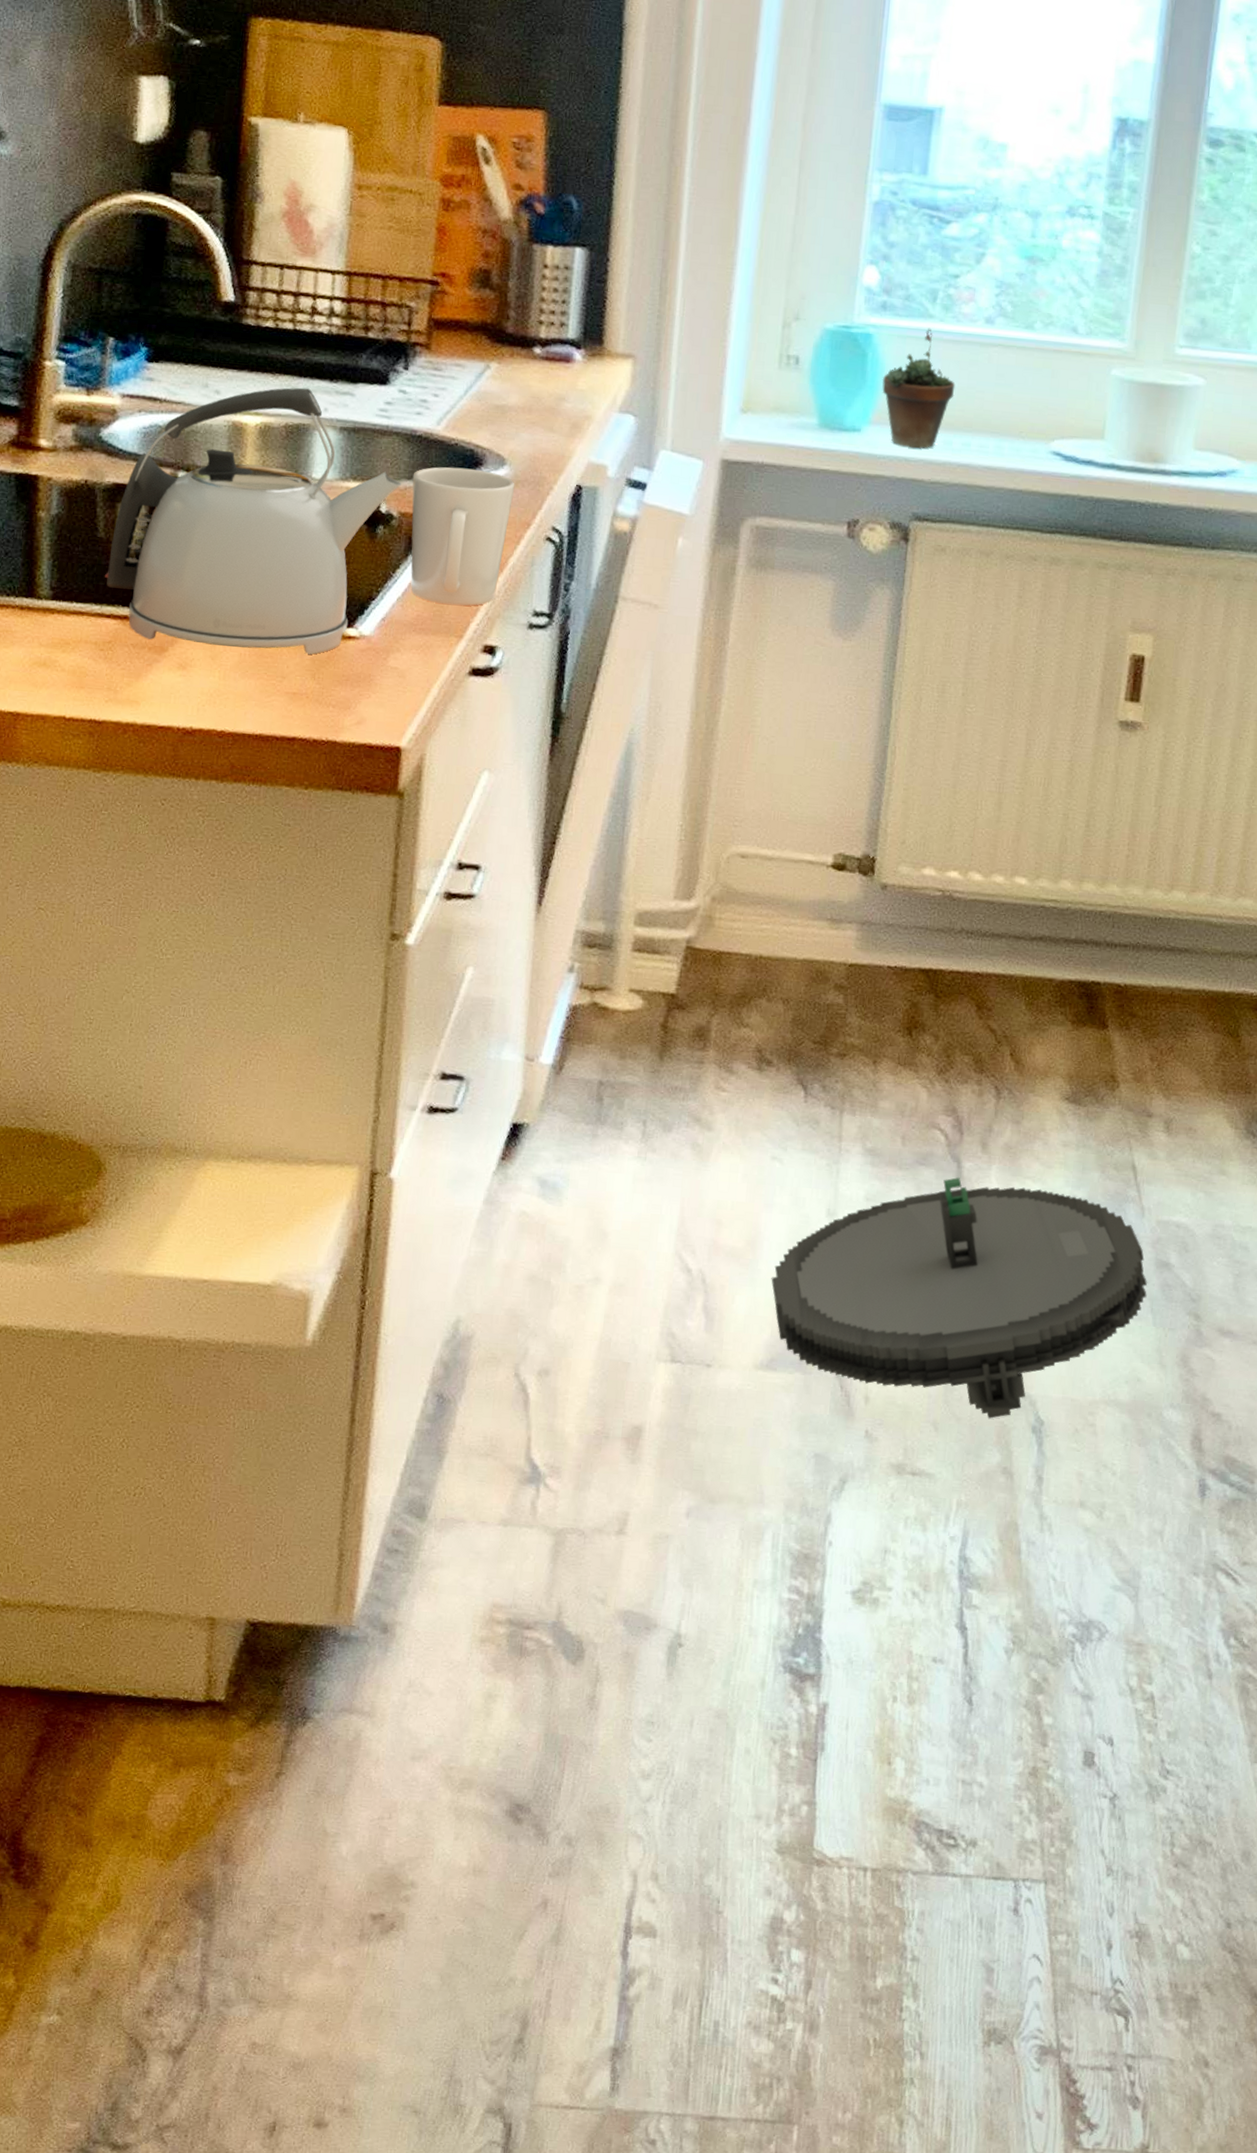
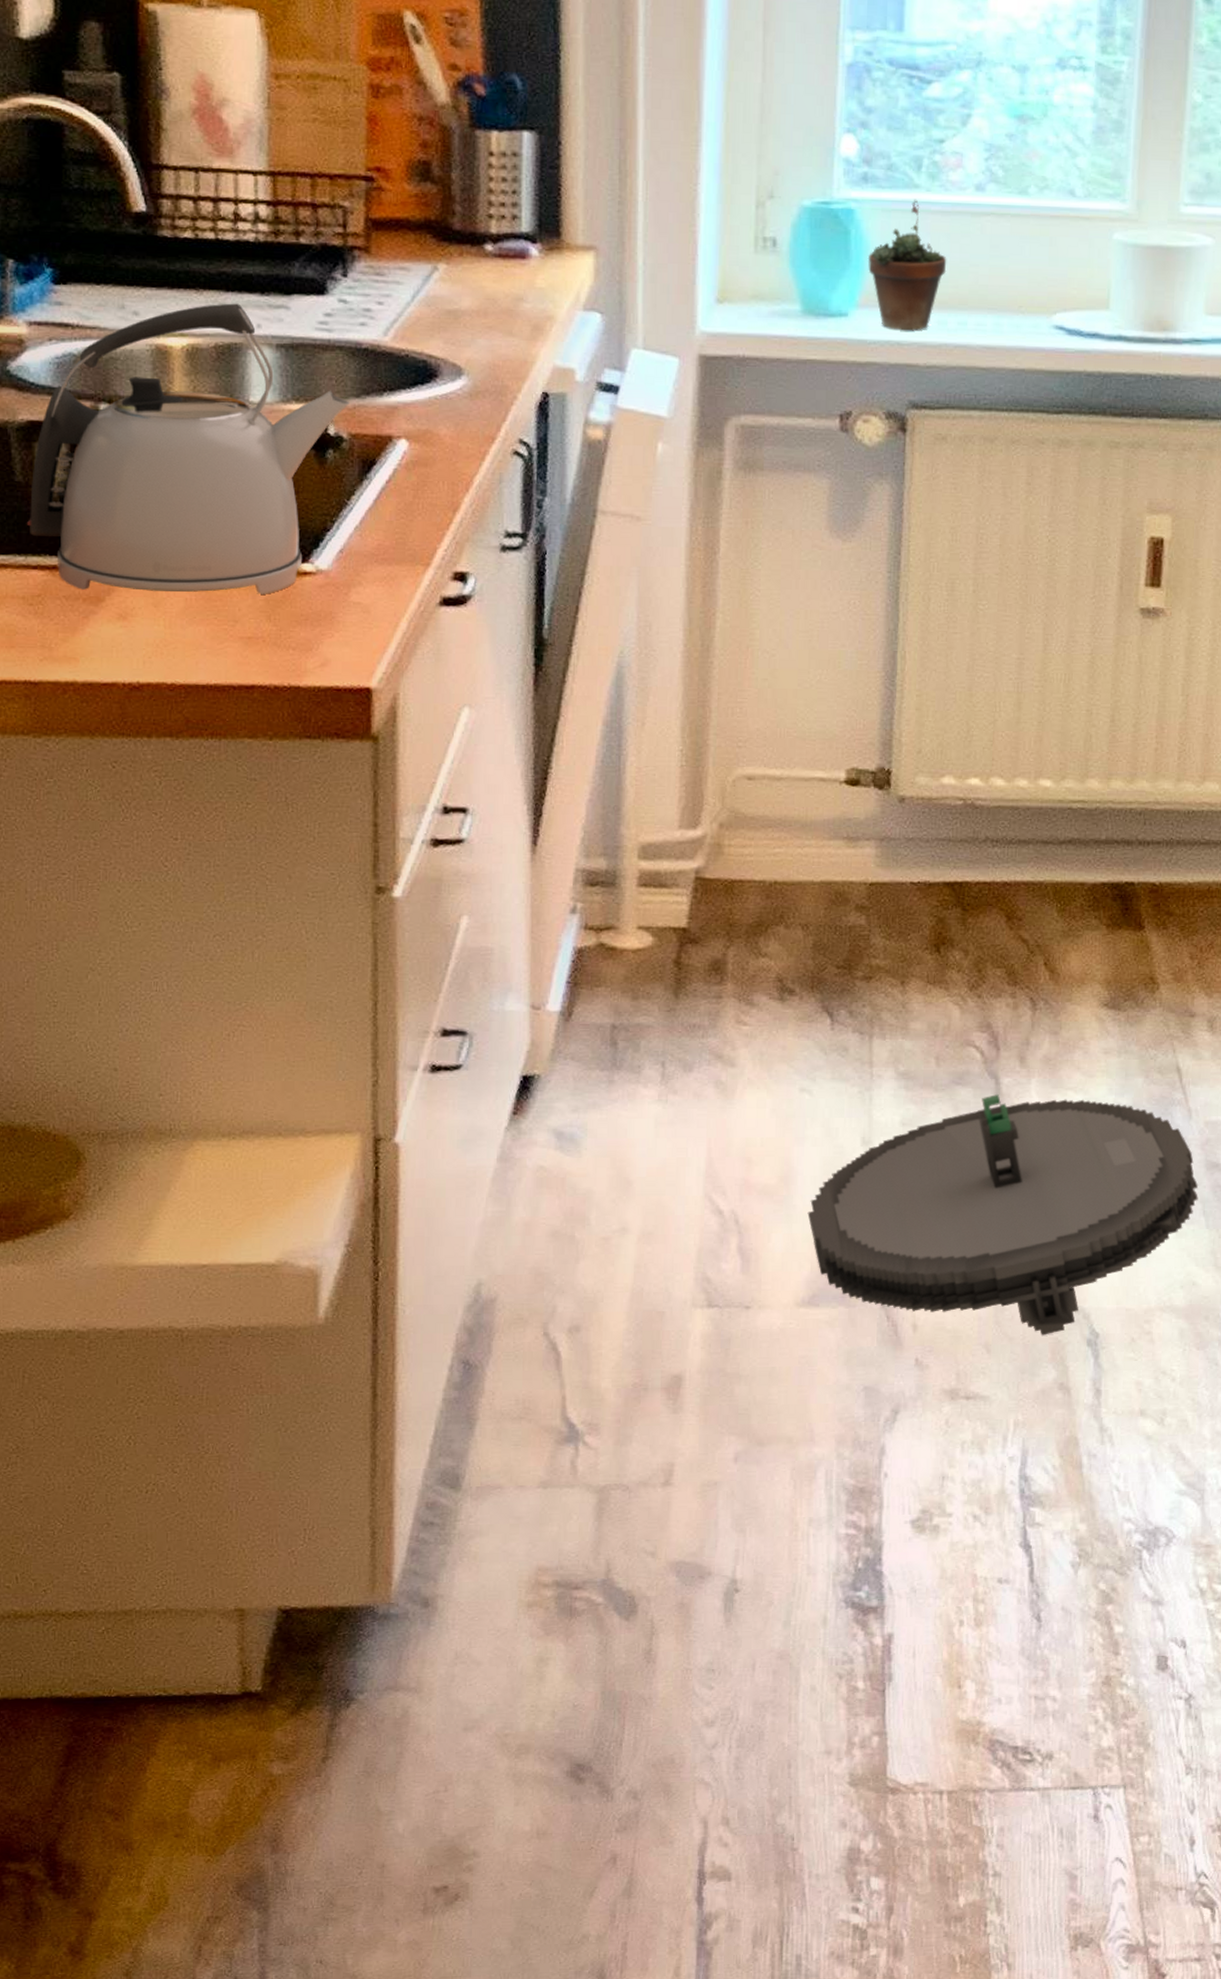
mug: present [410,467,515,606] -> none [361,381,475,532]

